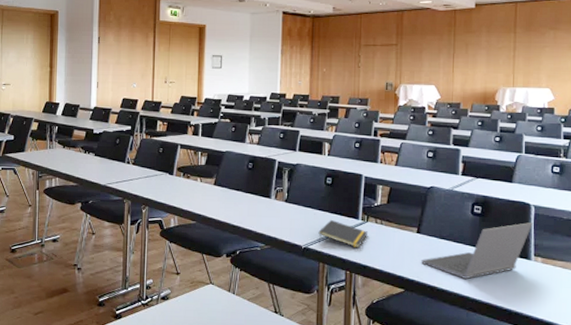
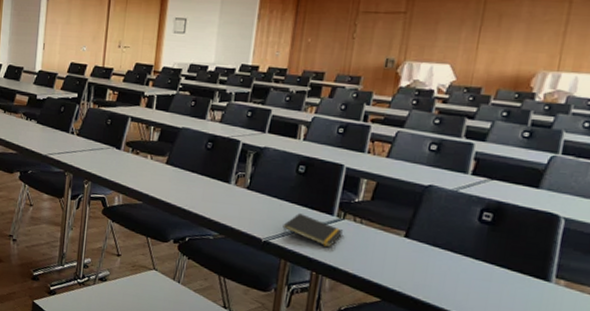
laptop computer: present [421,222,533,279] -> none [406,237,560,296]

